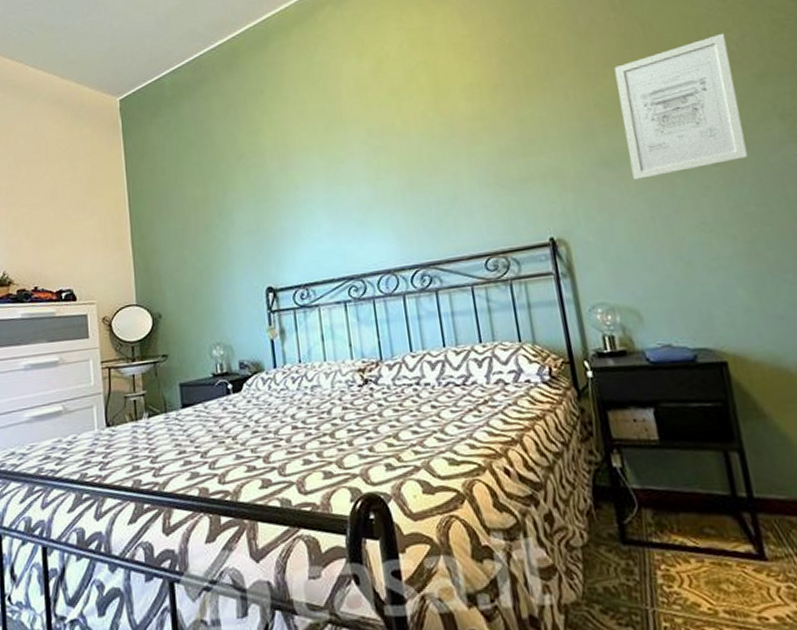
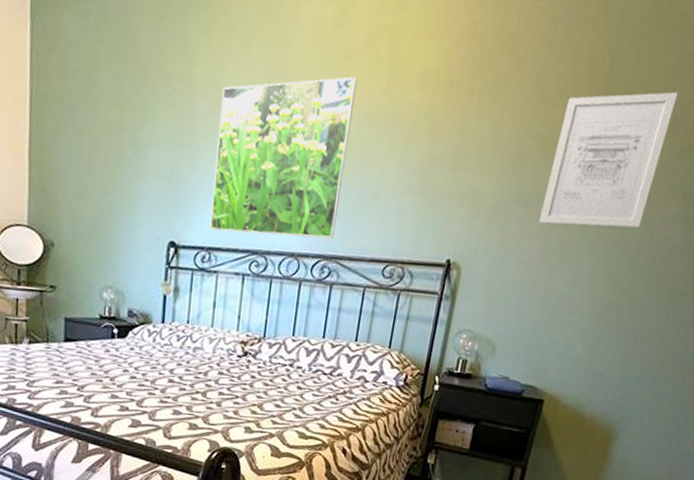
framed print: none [289,107,425,268] -> present [210,76,358,239]

